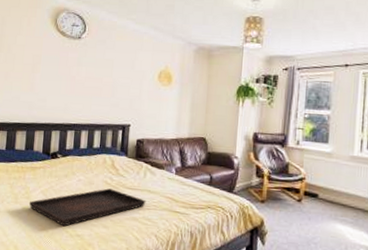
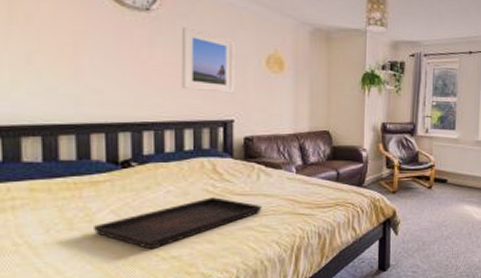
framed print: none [96,50,136,102] -> present [181,27,235,93]

